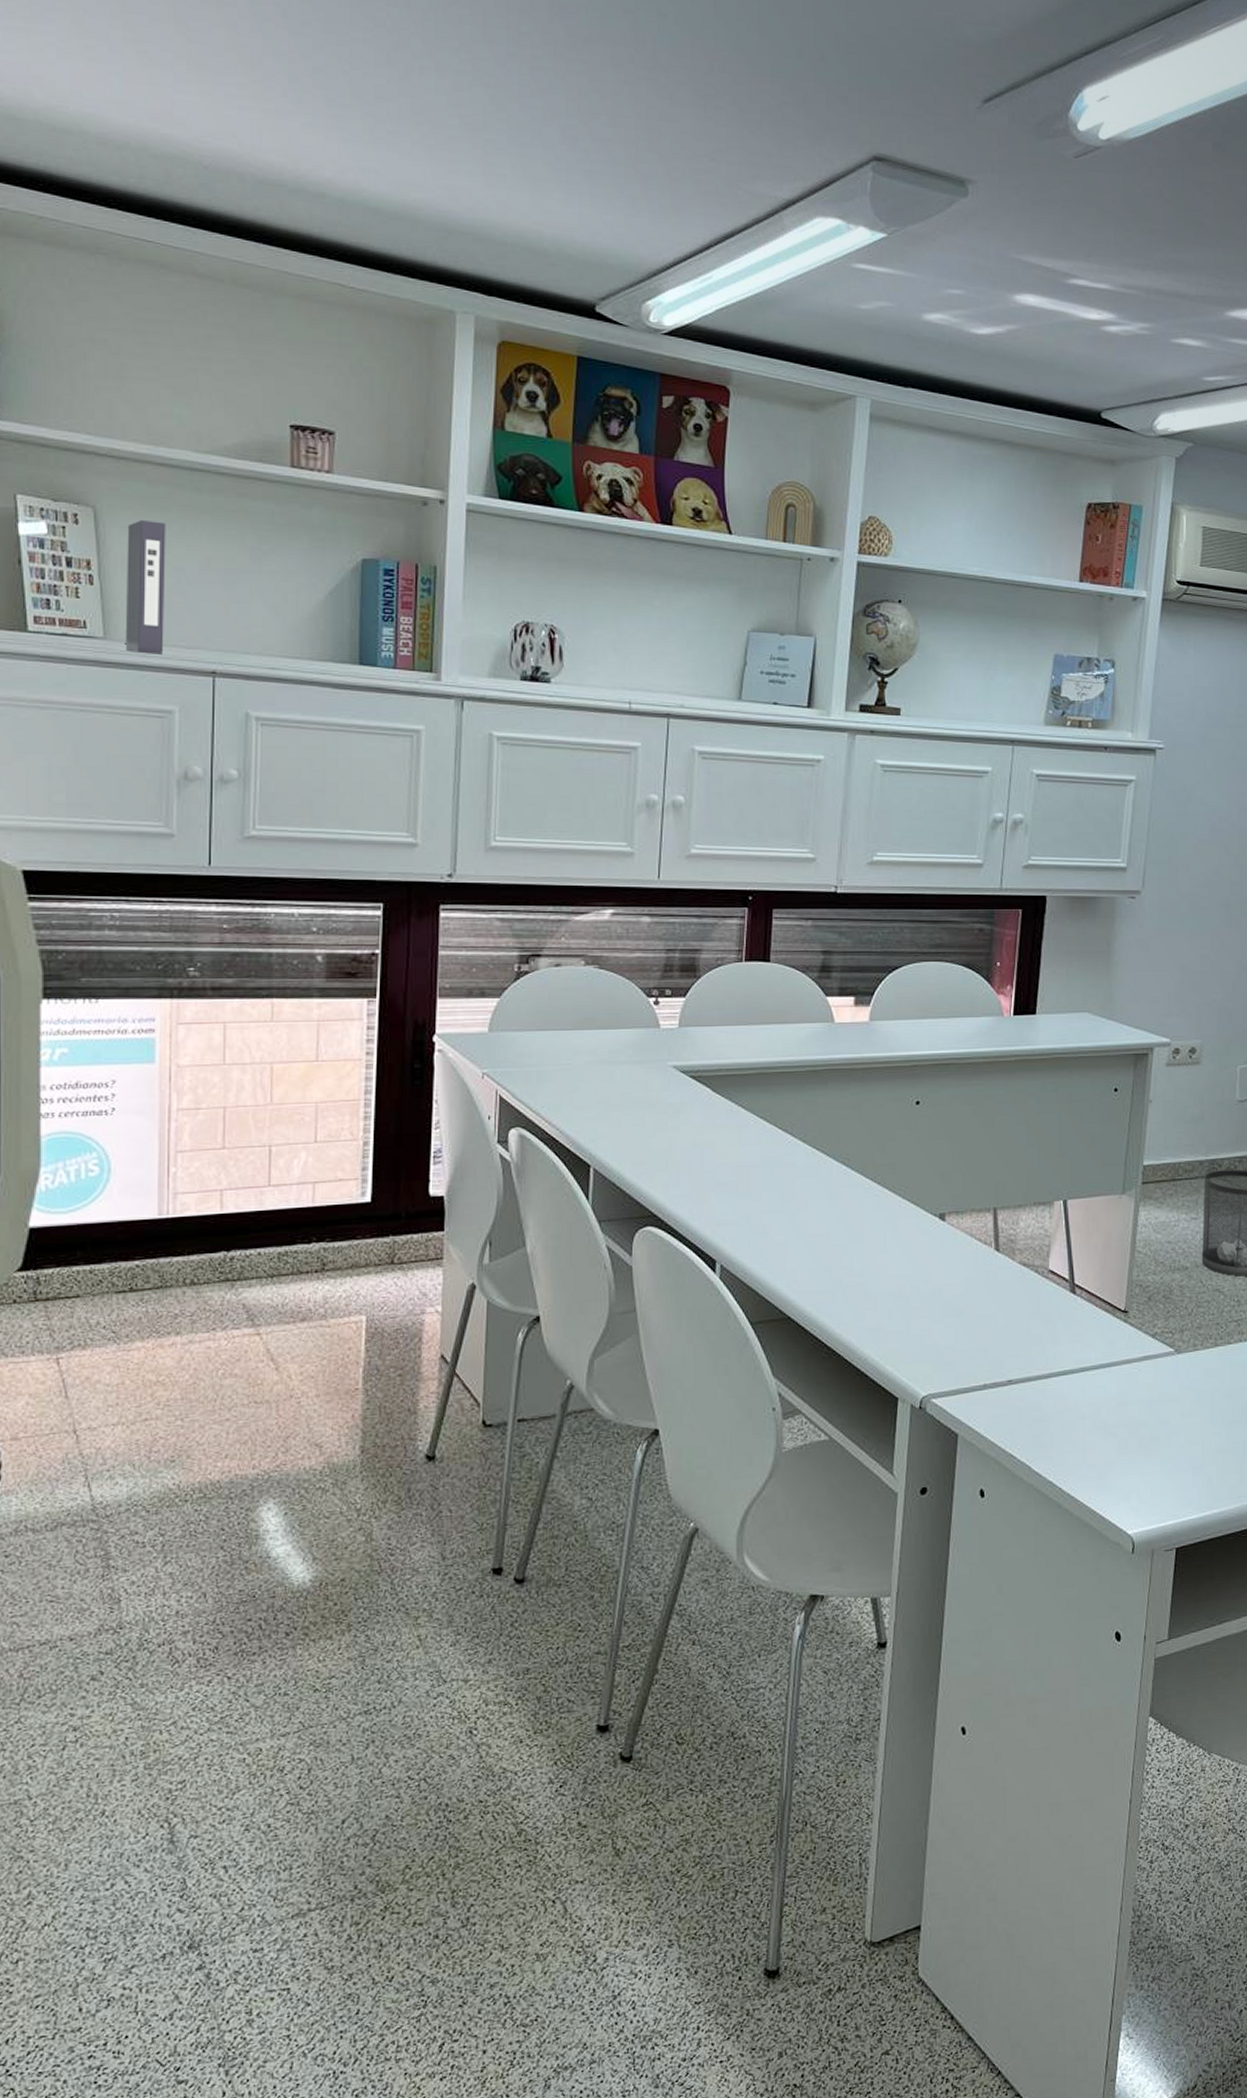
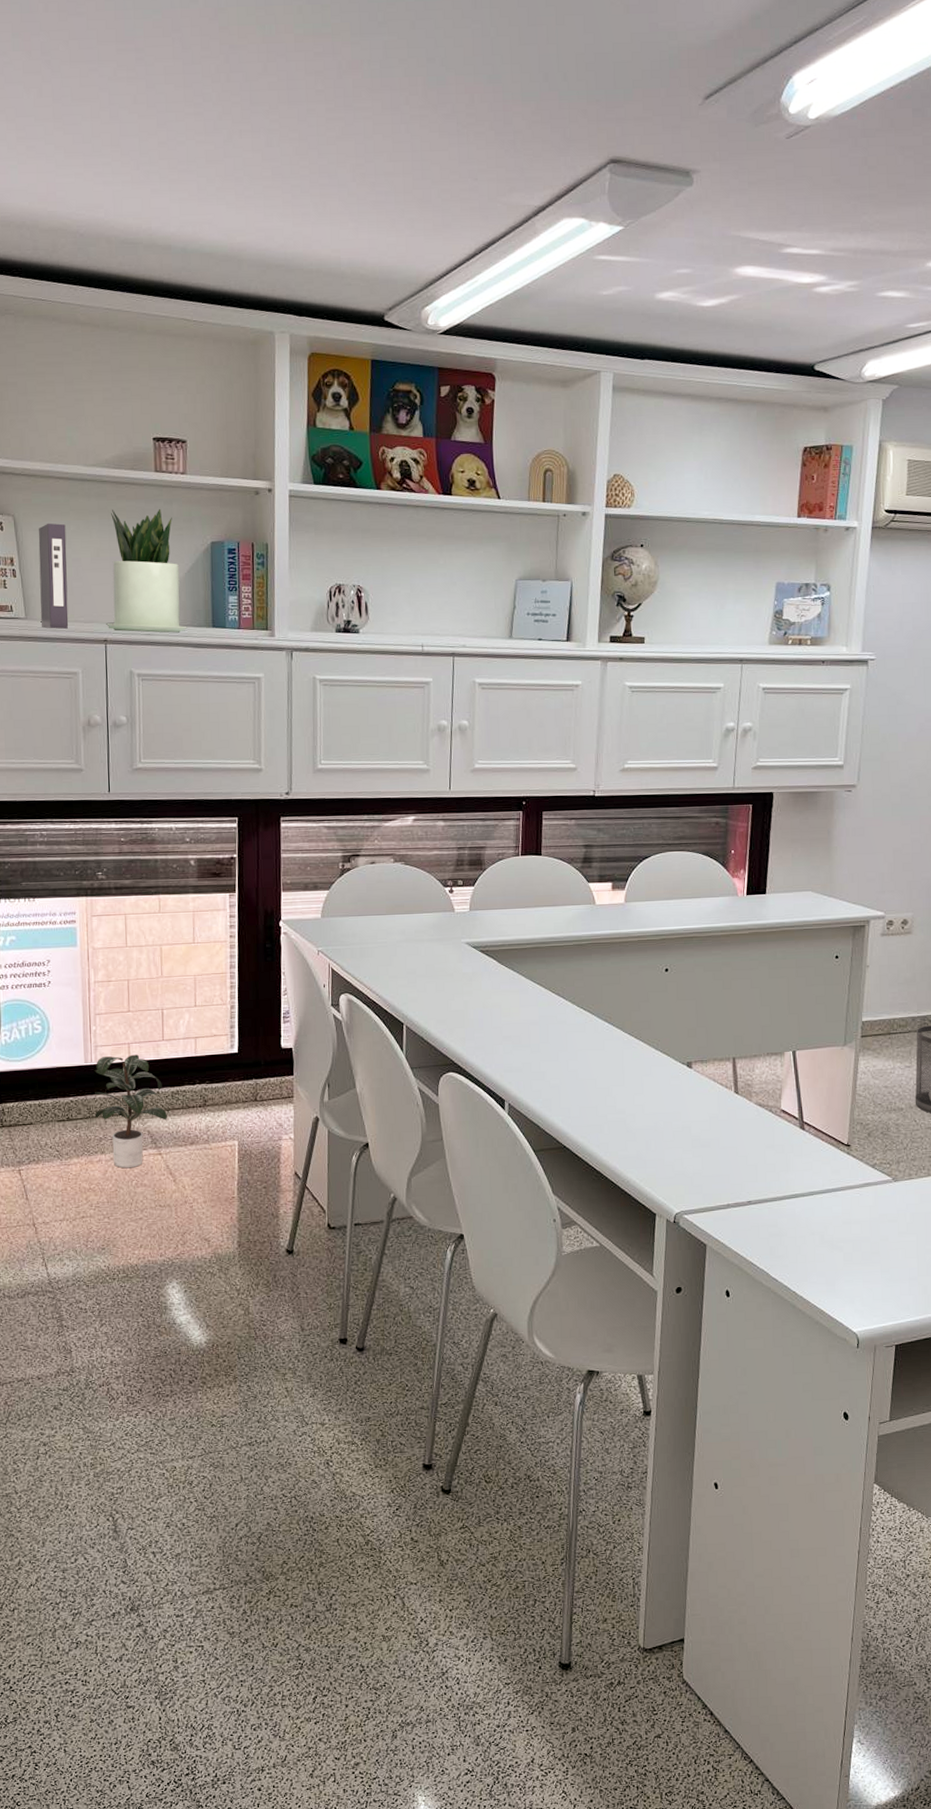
potted plant: none [169,1204,272,1354] -> present [94,1054,168,1169]
planter: none [216,509,326,669] -> present [106,509,187,633]

